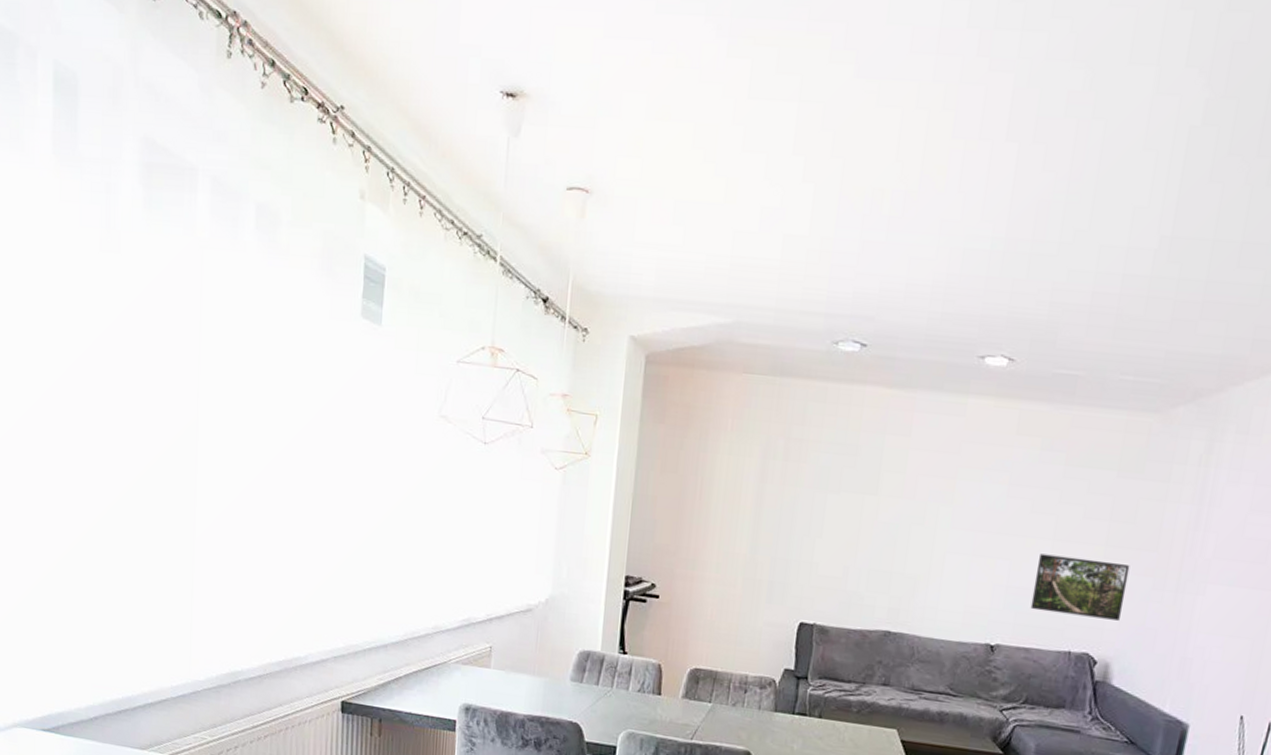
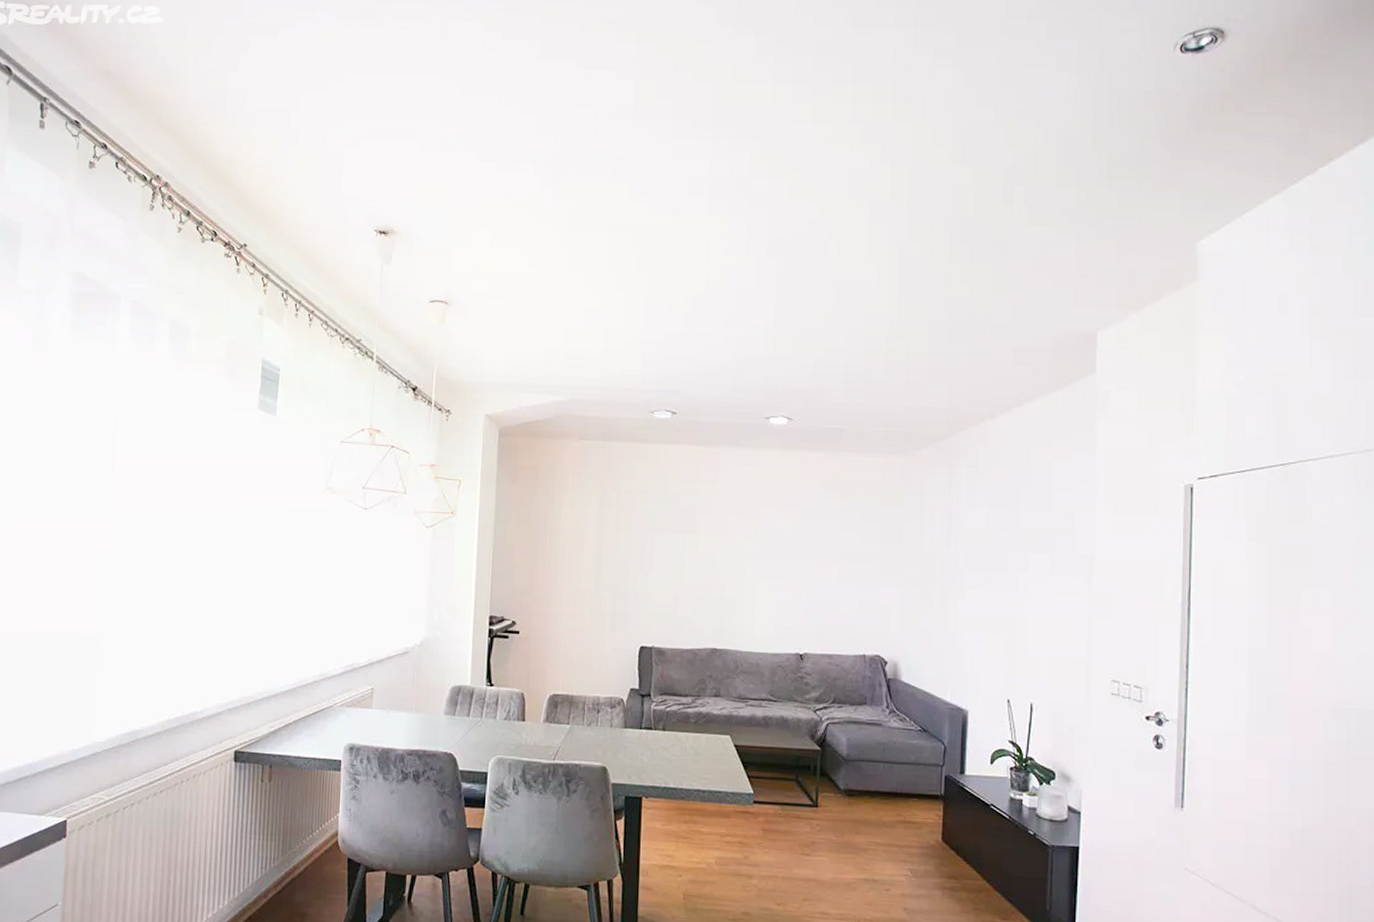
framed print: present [1030,553,1130,621] -> none [828,573,903,625]

